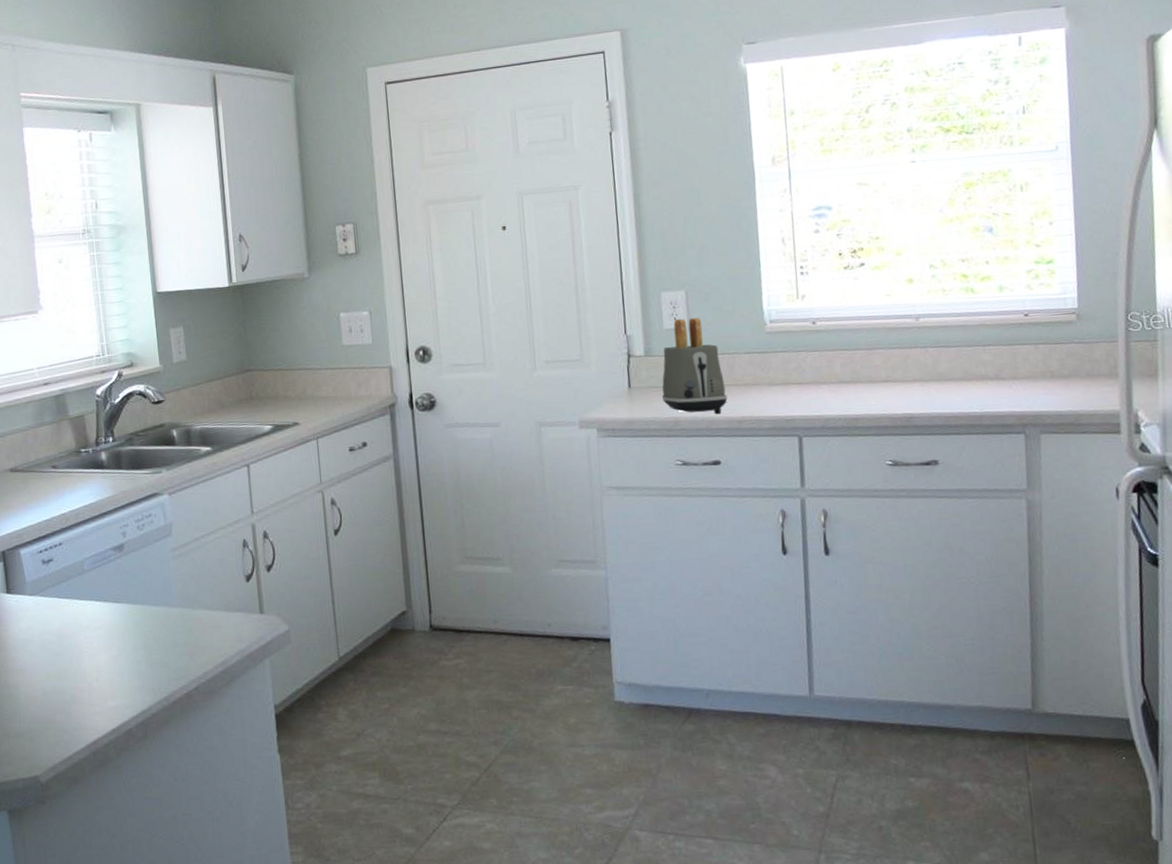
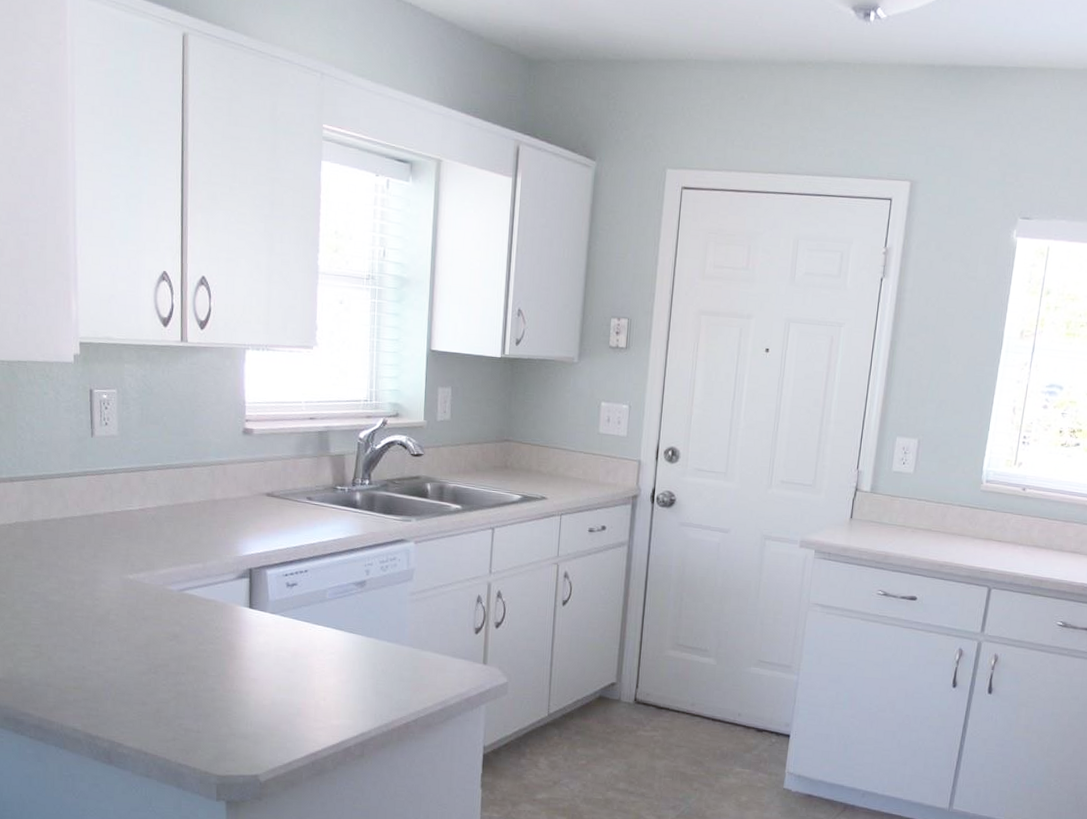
toaster: present [662,318,728,415] -> none [878,463,936,556]

